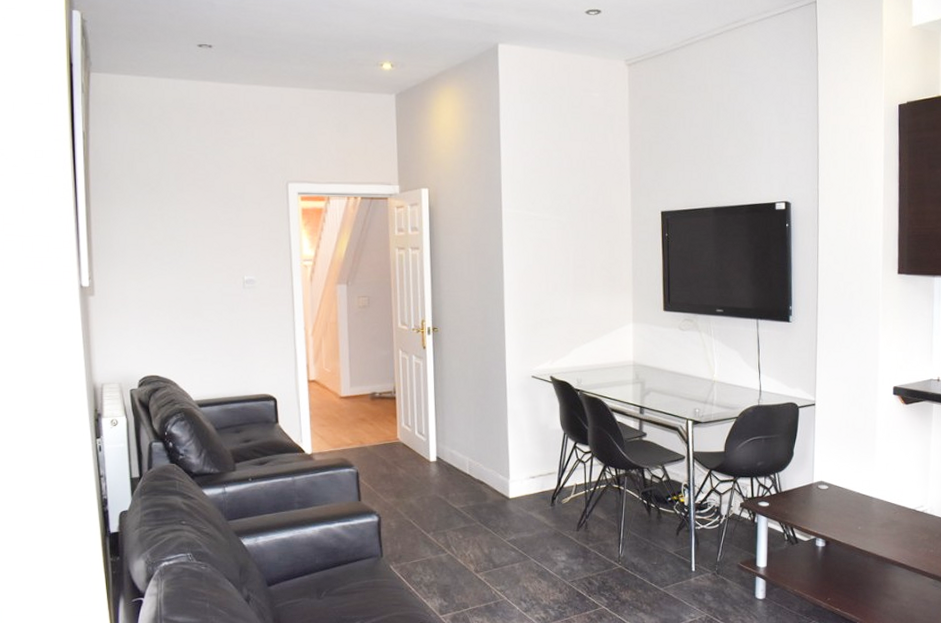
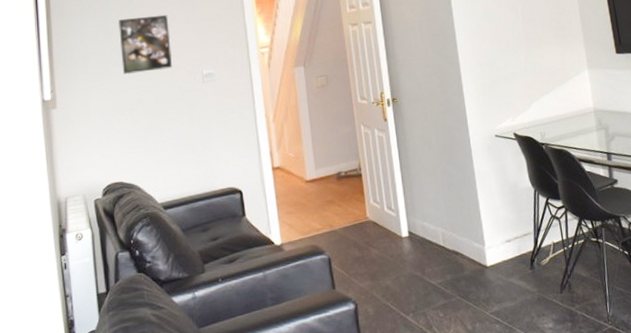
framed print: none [159,213,214,271] -> present [118,14,173,75]

